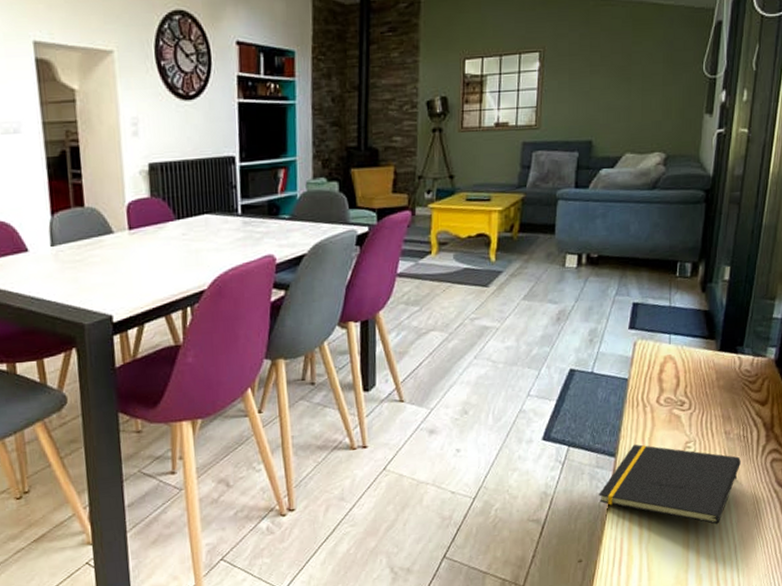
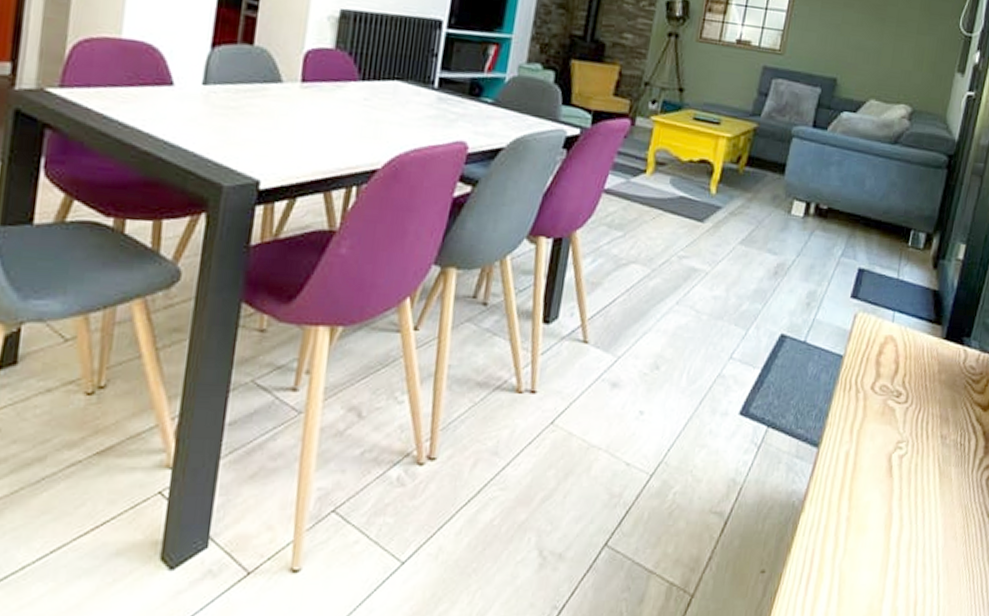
notepad: present [598,444,741,524] -> none [794,435,955,546]

